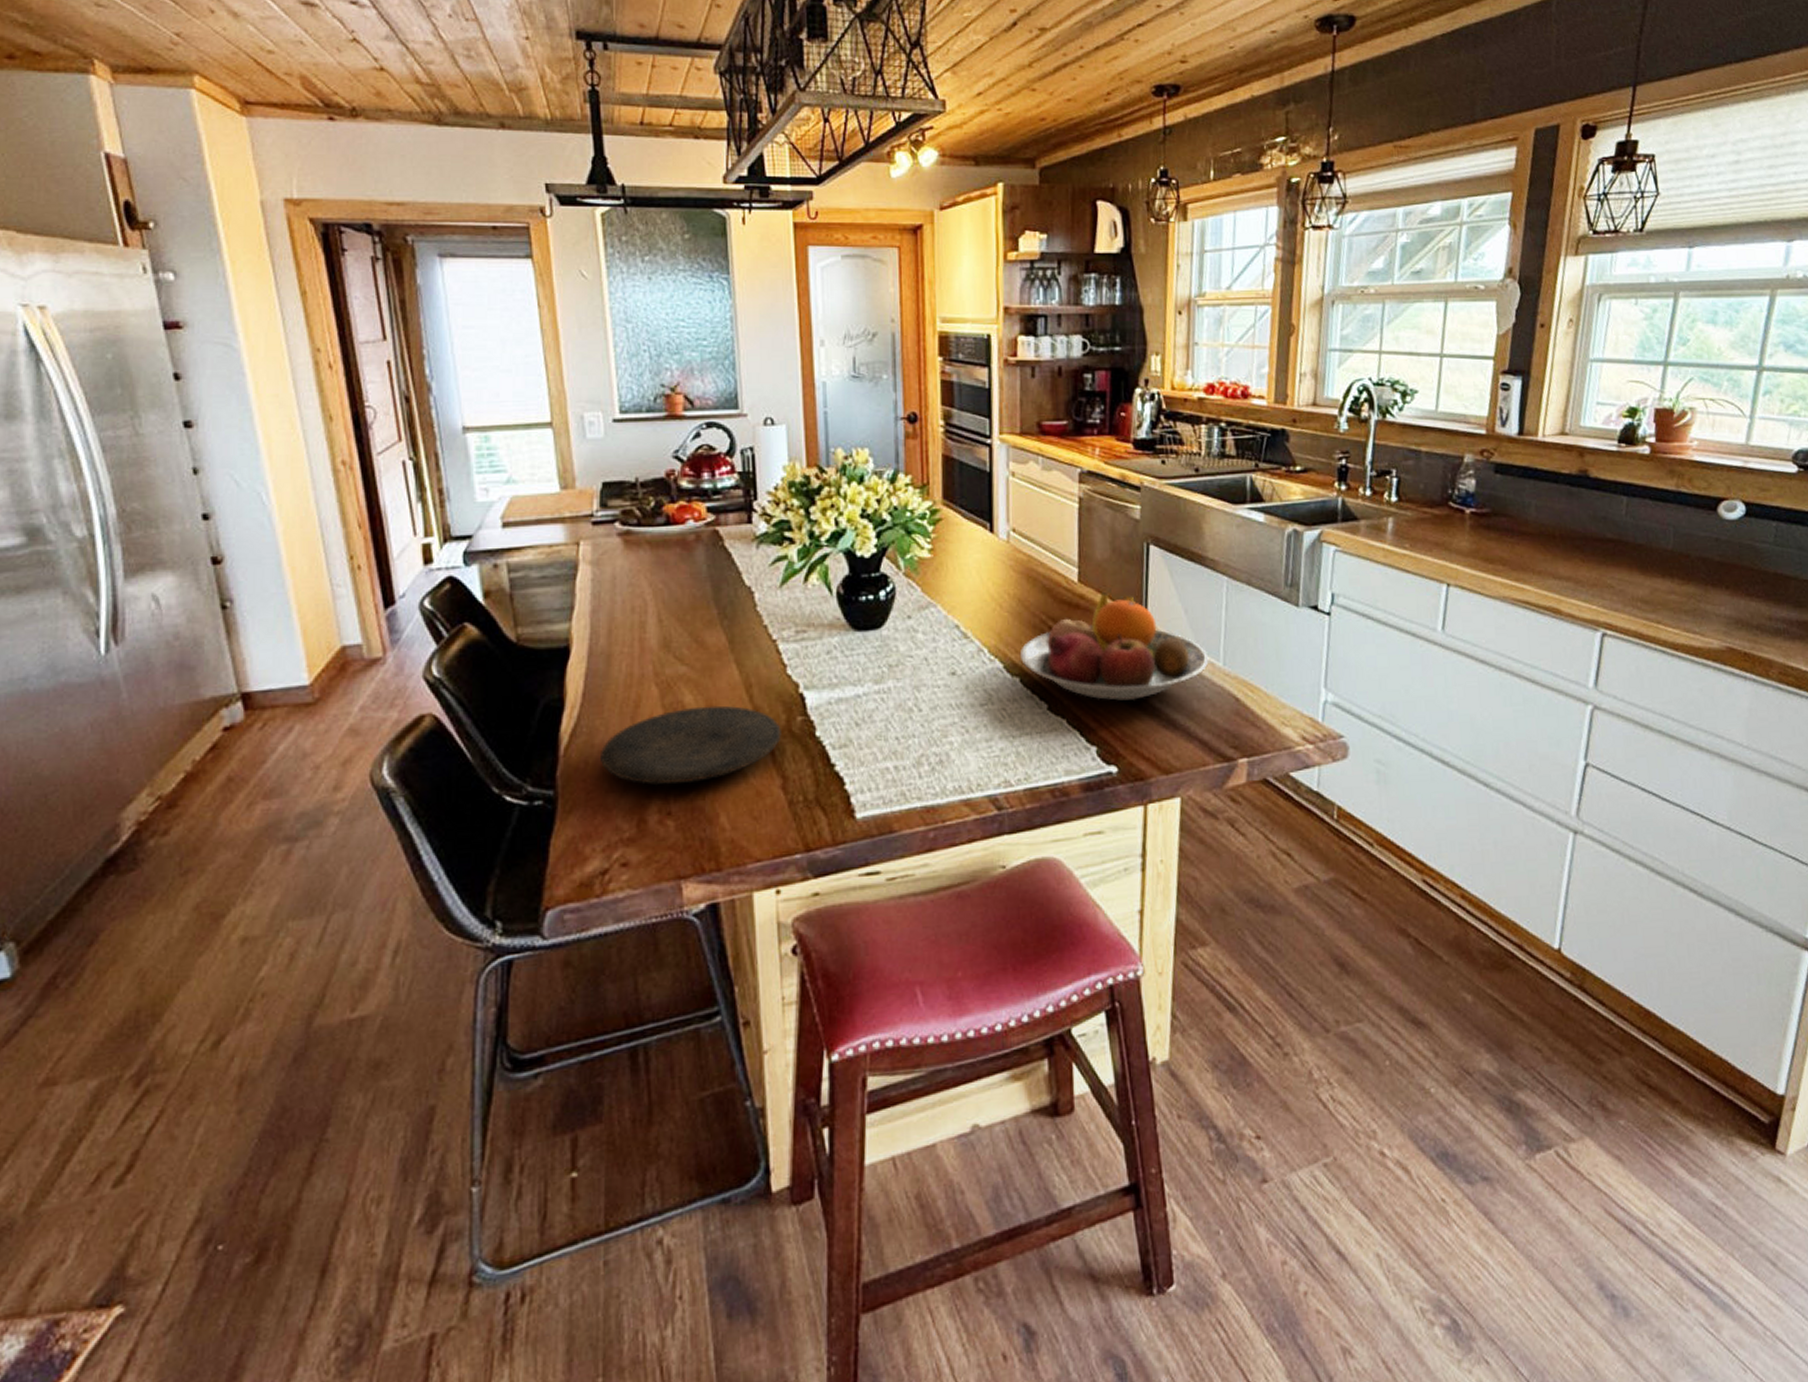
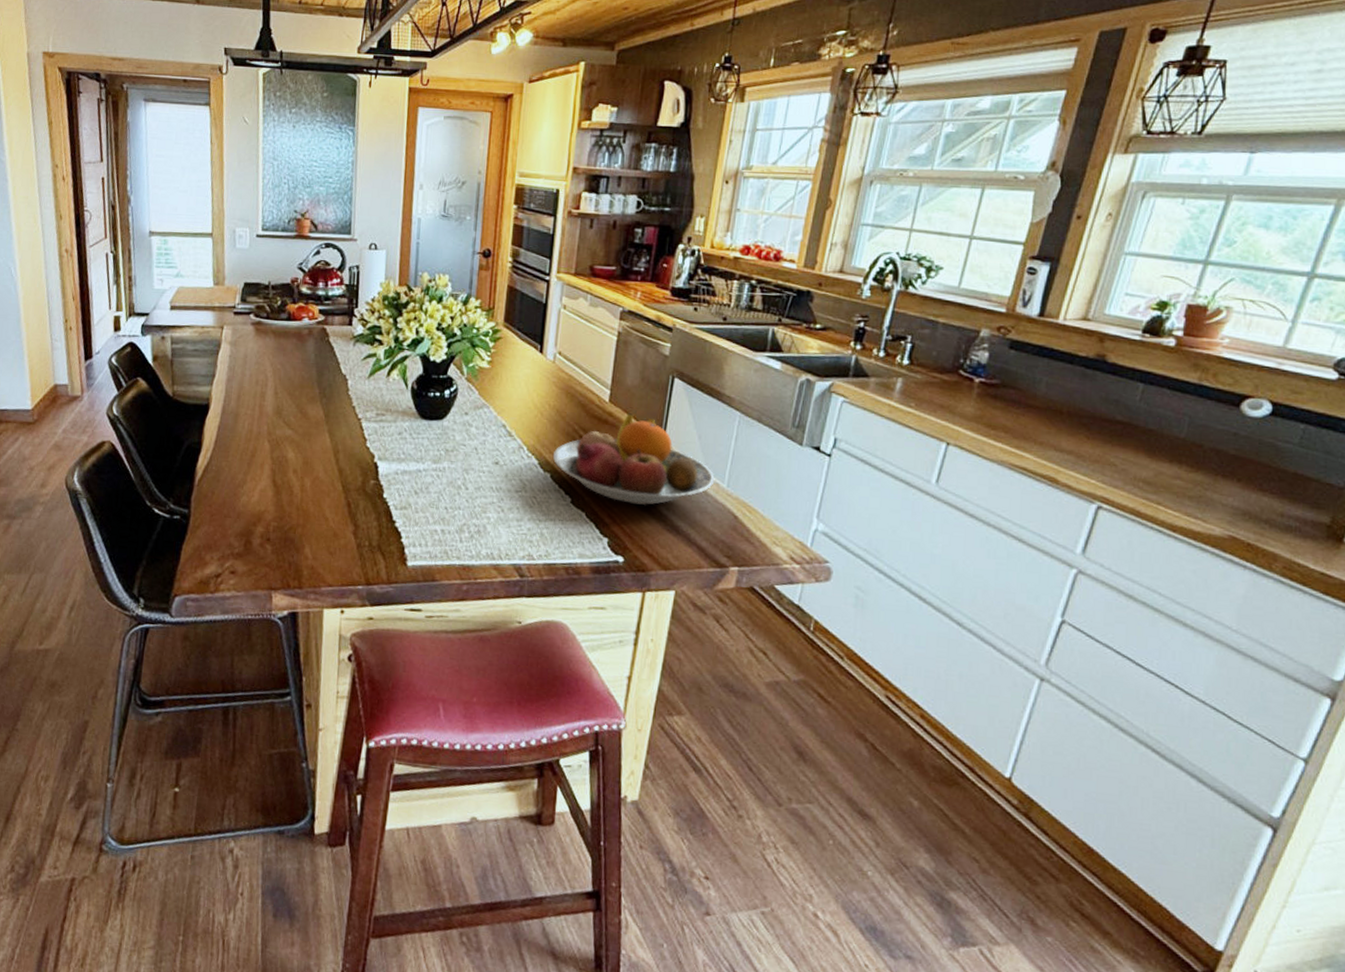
plate: present [599,705,781,785] -> none [222,462,358,519]

